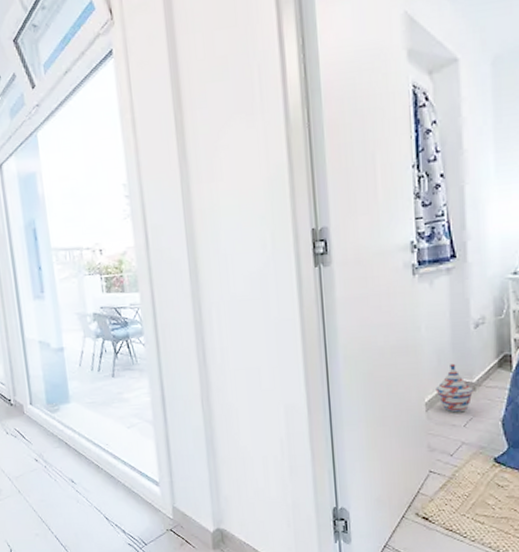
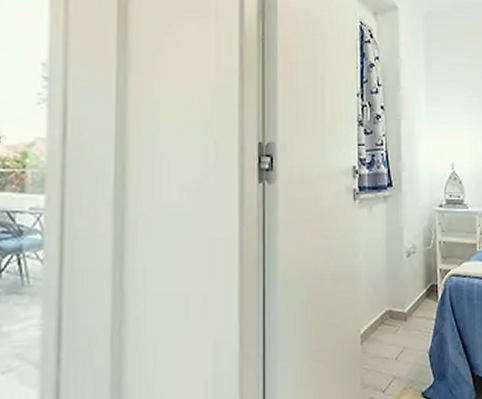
woven basket: present [435,363,475,413] -> none [371,292,406,345]

